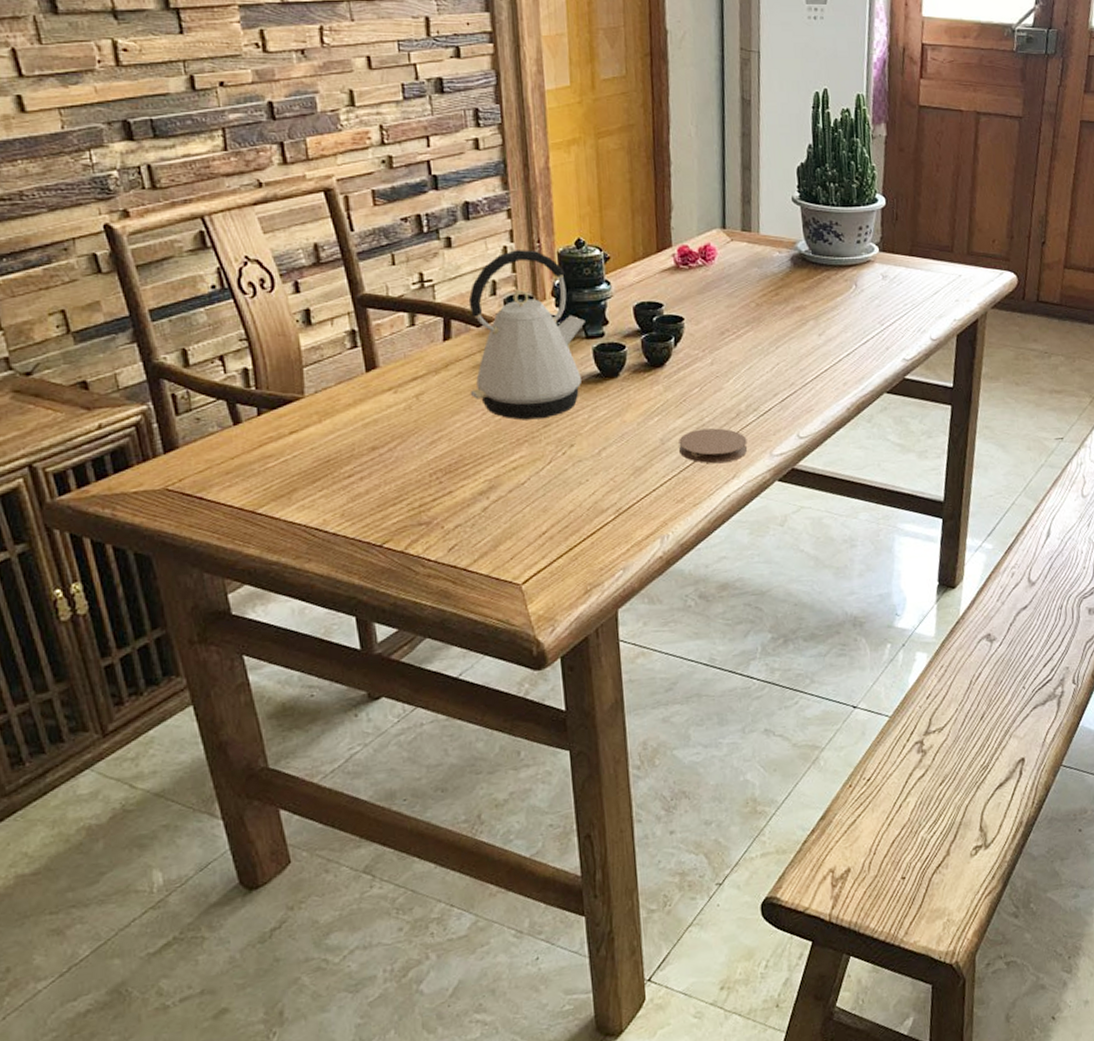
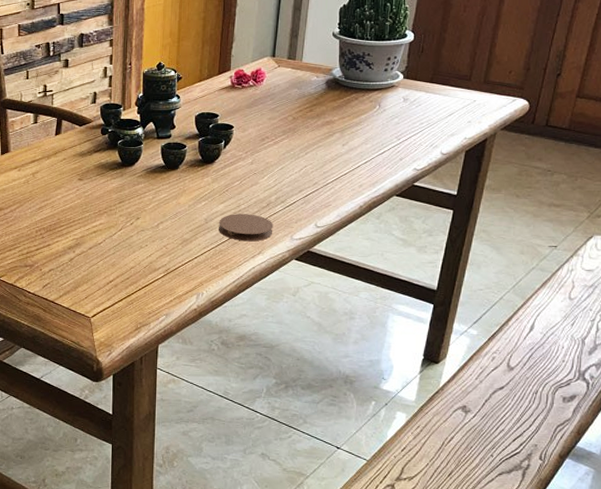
kettle: present [468,250,585,420] -> none [69,70,158,197]

